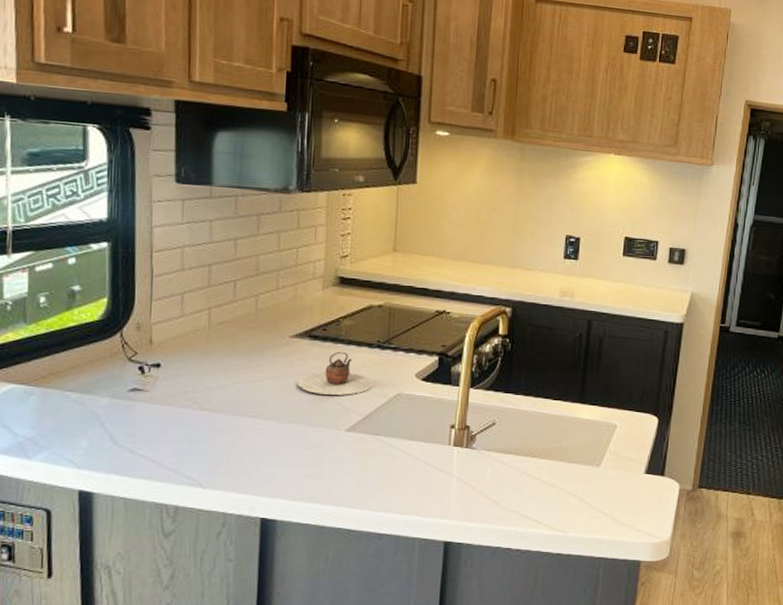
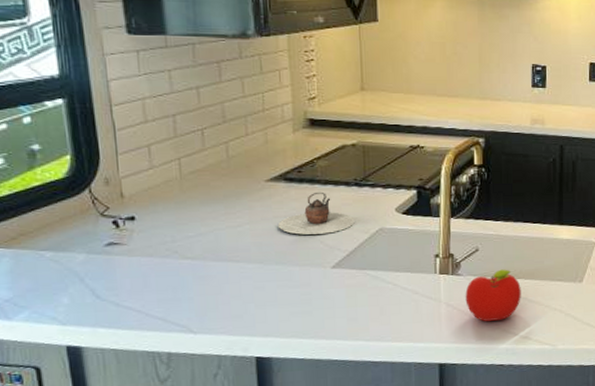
fruit: none [477,446,536,500] -> present [465,269,521,321]

